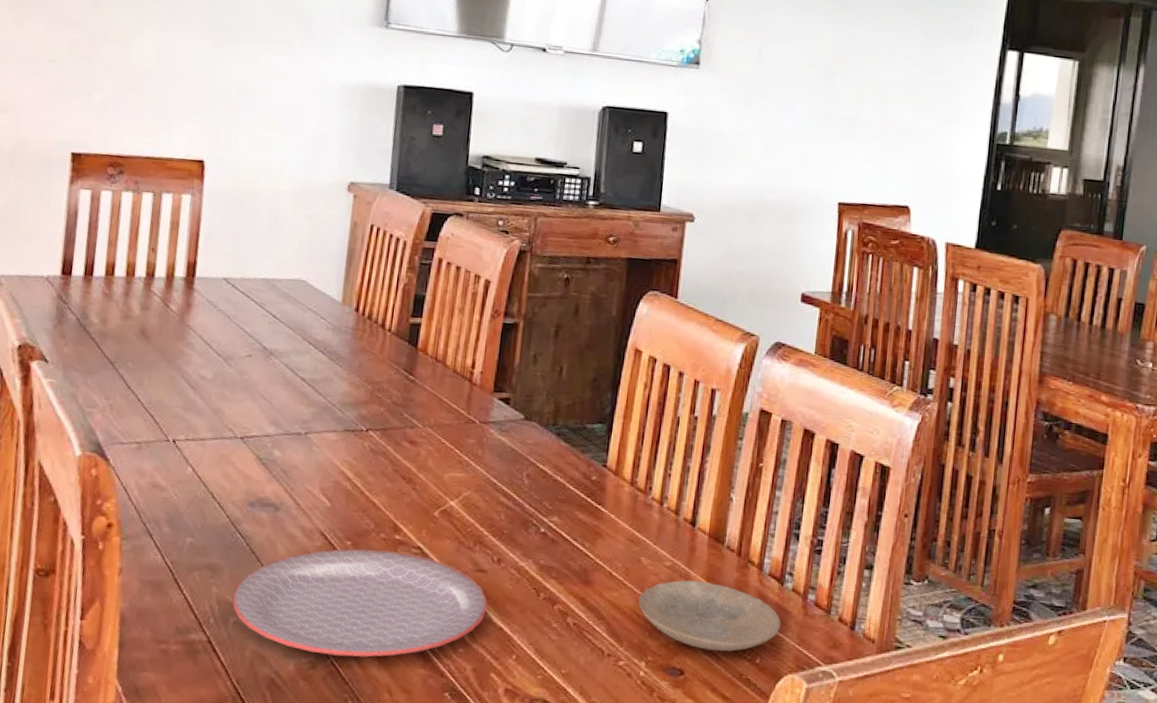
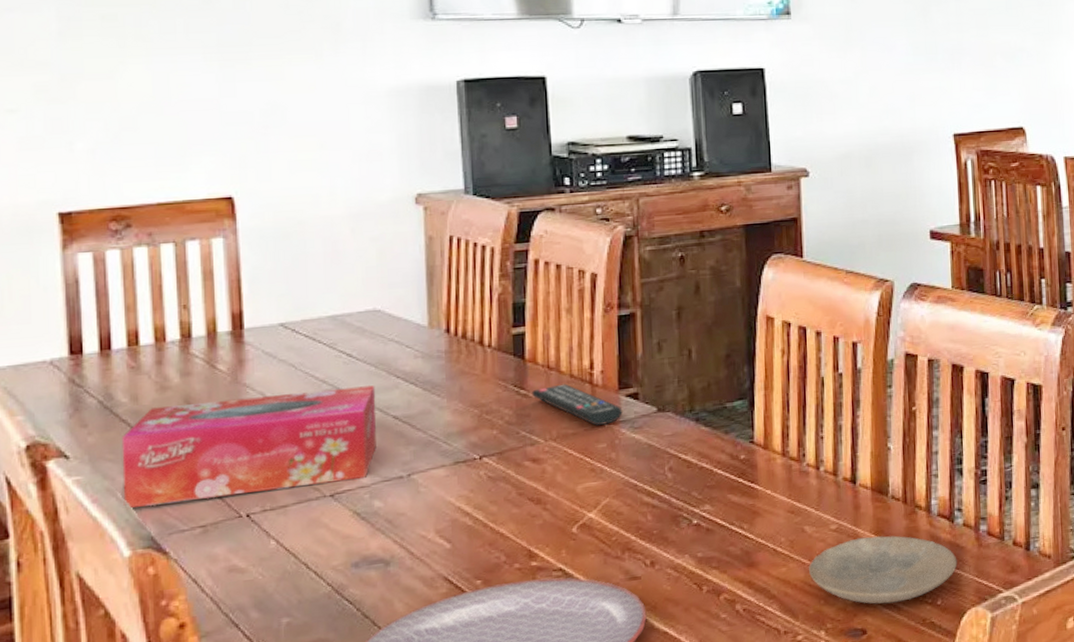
tissue box: none [82,331,291,428] -> present [121,385,376,508]
remote control: none [418,377,494,422] -> present [532,383,623,426]

